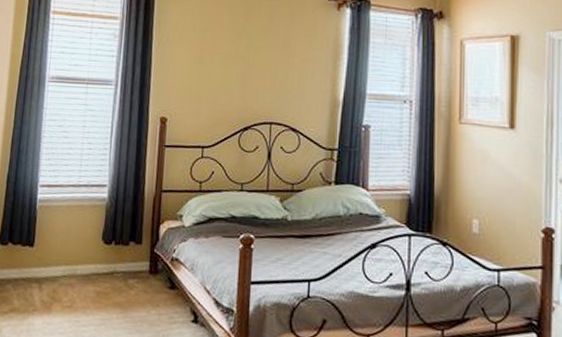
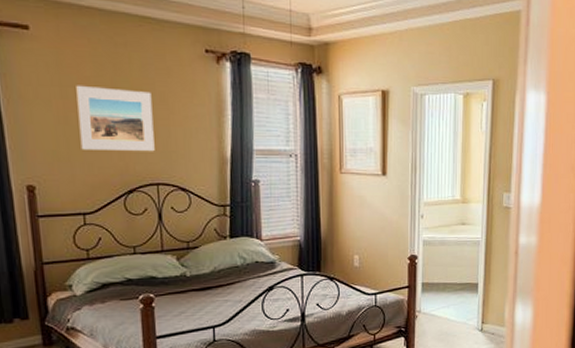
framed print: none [209,30,275,92] -> present [76,85,155,152]

